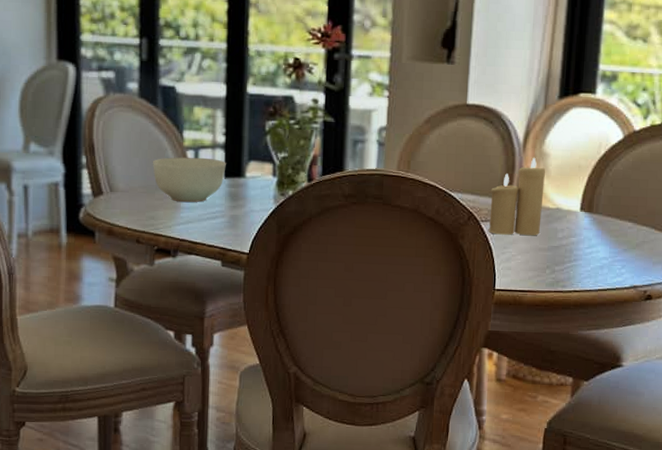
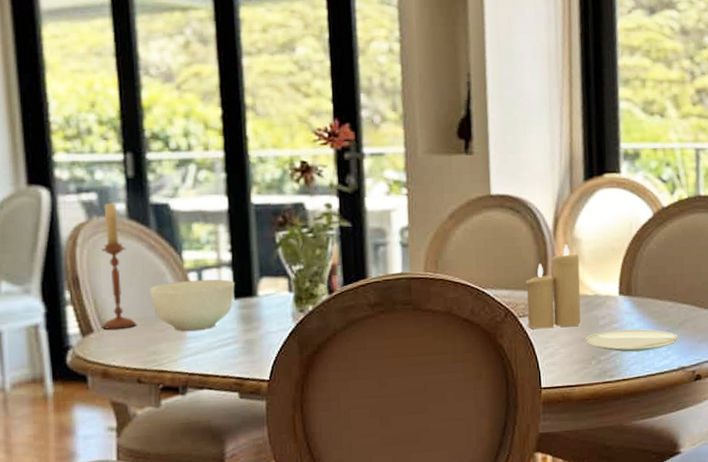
candlestick: none [110,80,140,194] -> present [101,201,137,330]
plate: none [542,243,635,267] -> present [585,329,680,352]

